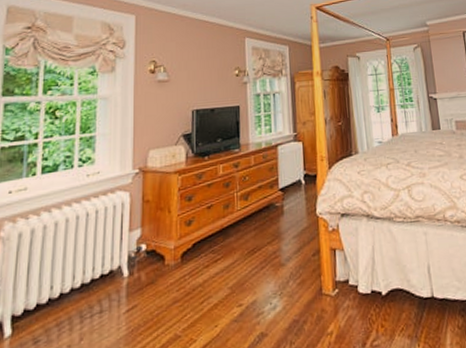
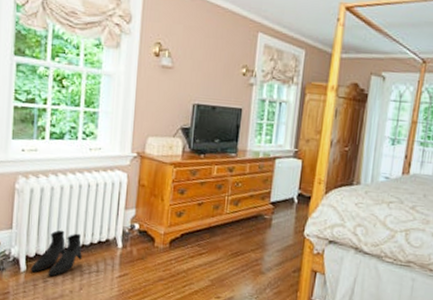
boots: none [16,272,82,335] -> present [30,230,82,277]

